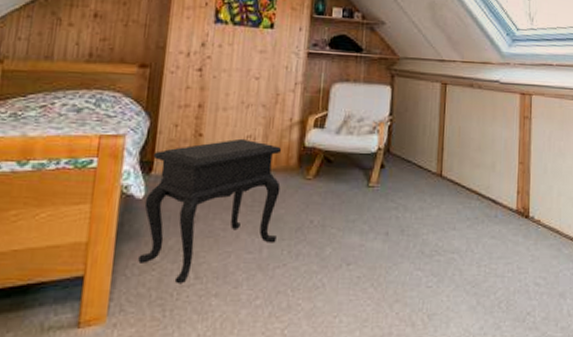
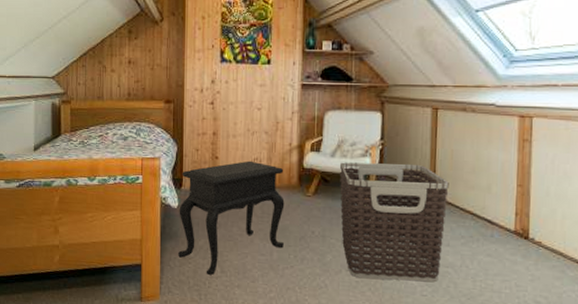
clothes hamper: none [343,140,456,271] -> present [339,162,449,282]

